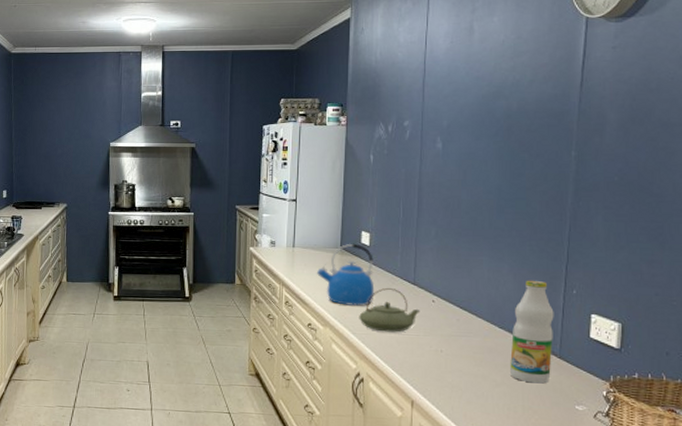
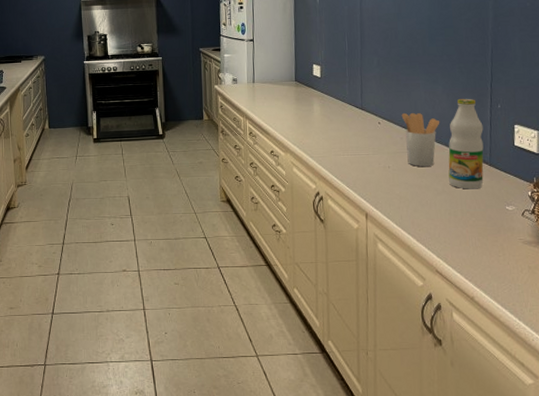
kettle: present [317,243,375,306] -> none [276,76,328,132]
teapot: present [359,287,420,333] -> none [315,113,369,154]
utensil holder: none [459,291,504,354] -> present [401,112,440,166]

